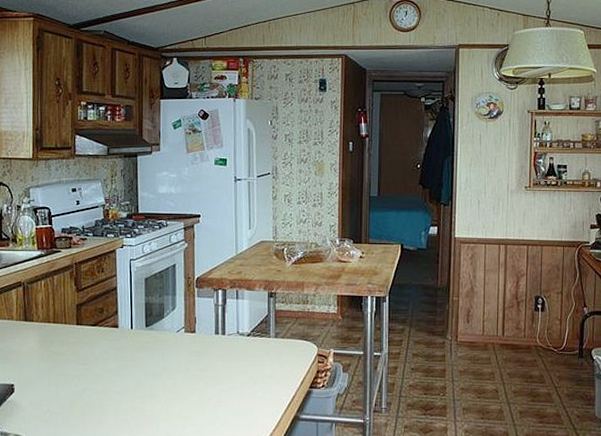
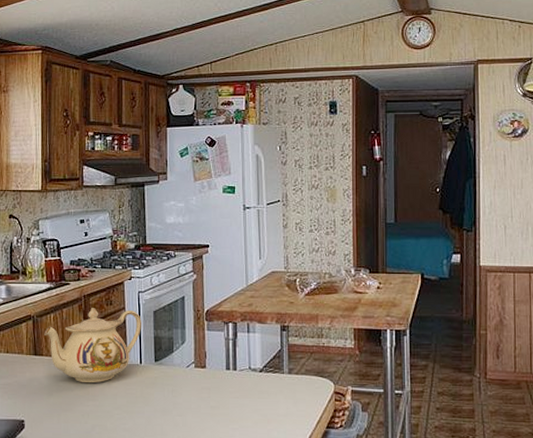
teapot: none [34,275,133,348] -> present [43,308,141,384]

